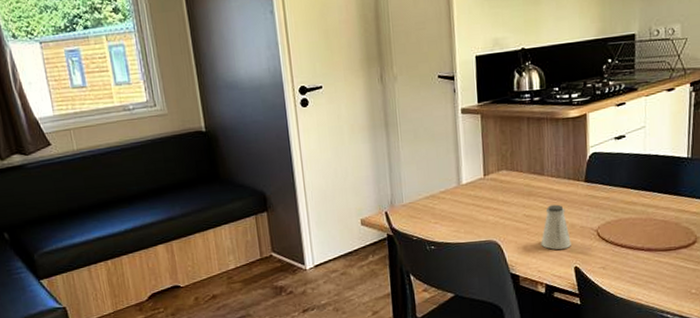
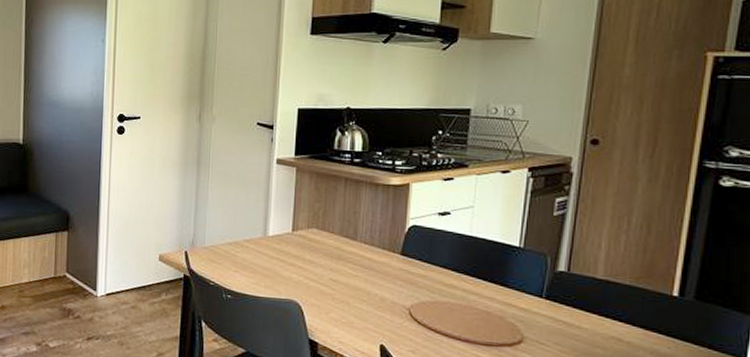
saltshaker: present [541,204,571,250] -> none [345,273,379,323]

